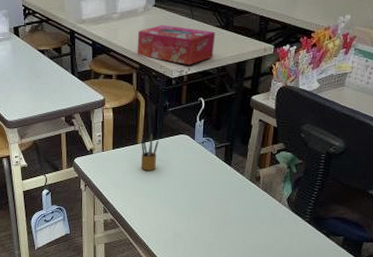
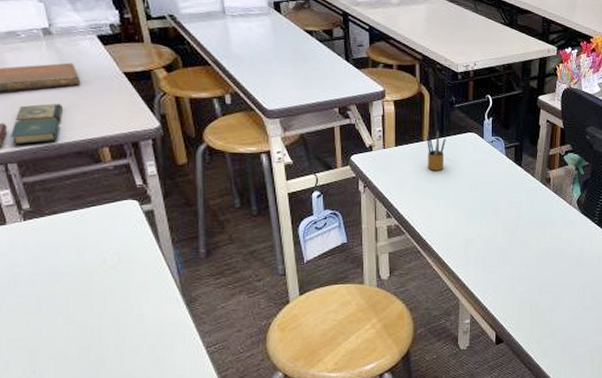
tissue box: present [138,25,216,66] -> none [420,16,500,61]

